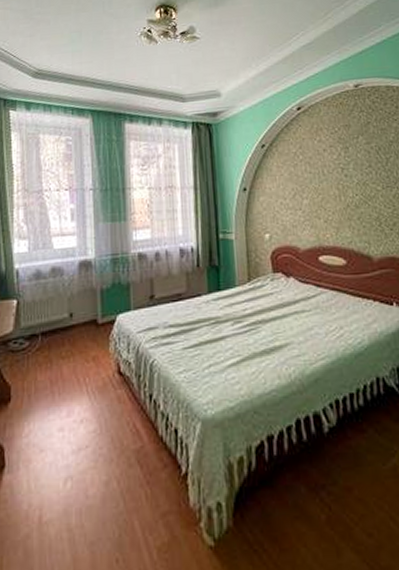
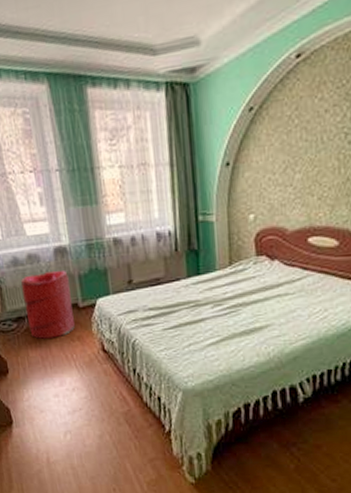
laundry hamper: none [41,285,91,360] -> present [21,271,75,339]

